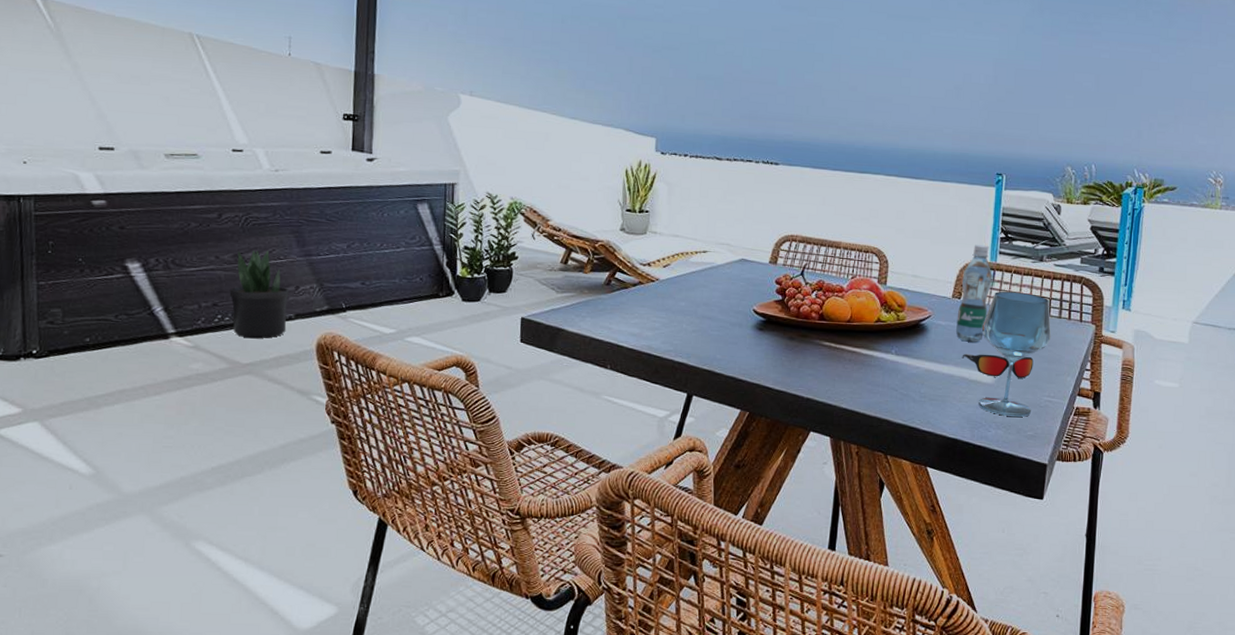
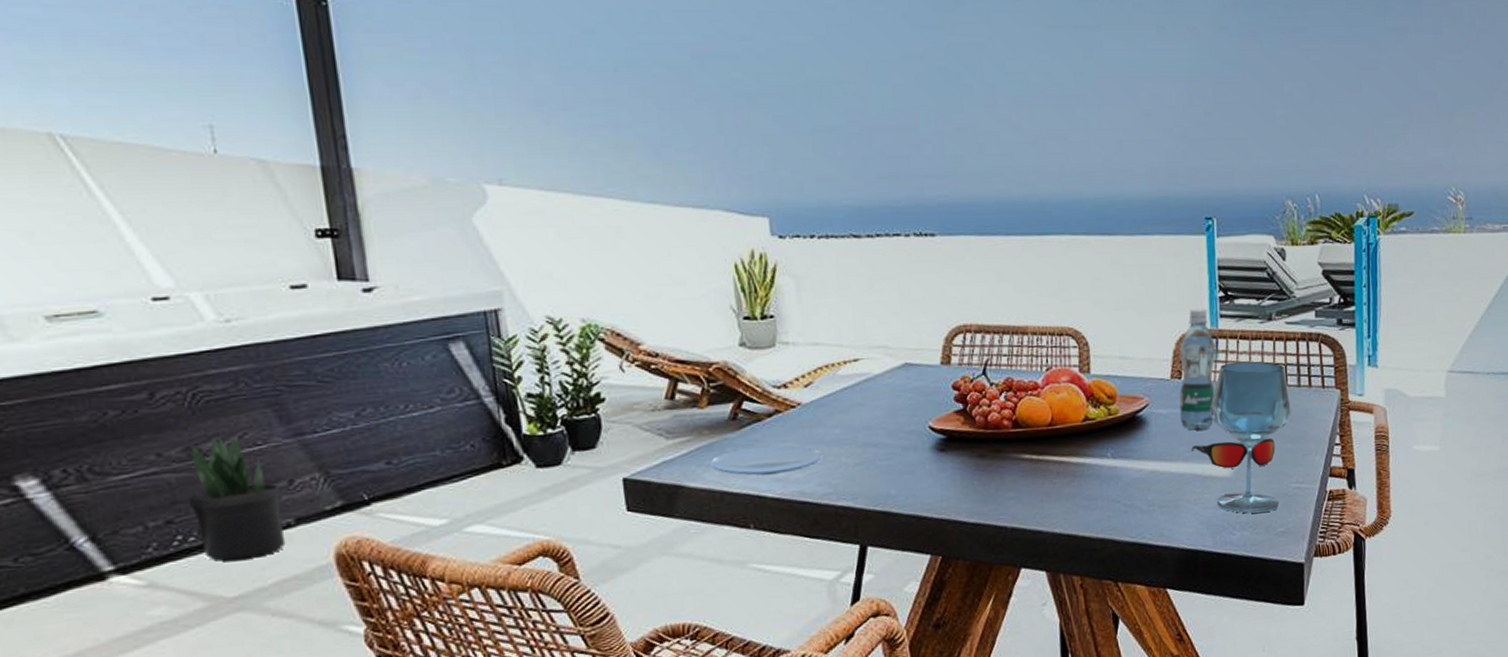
plate: none [585,307,670,330] -> present [709,445,823,476]

